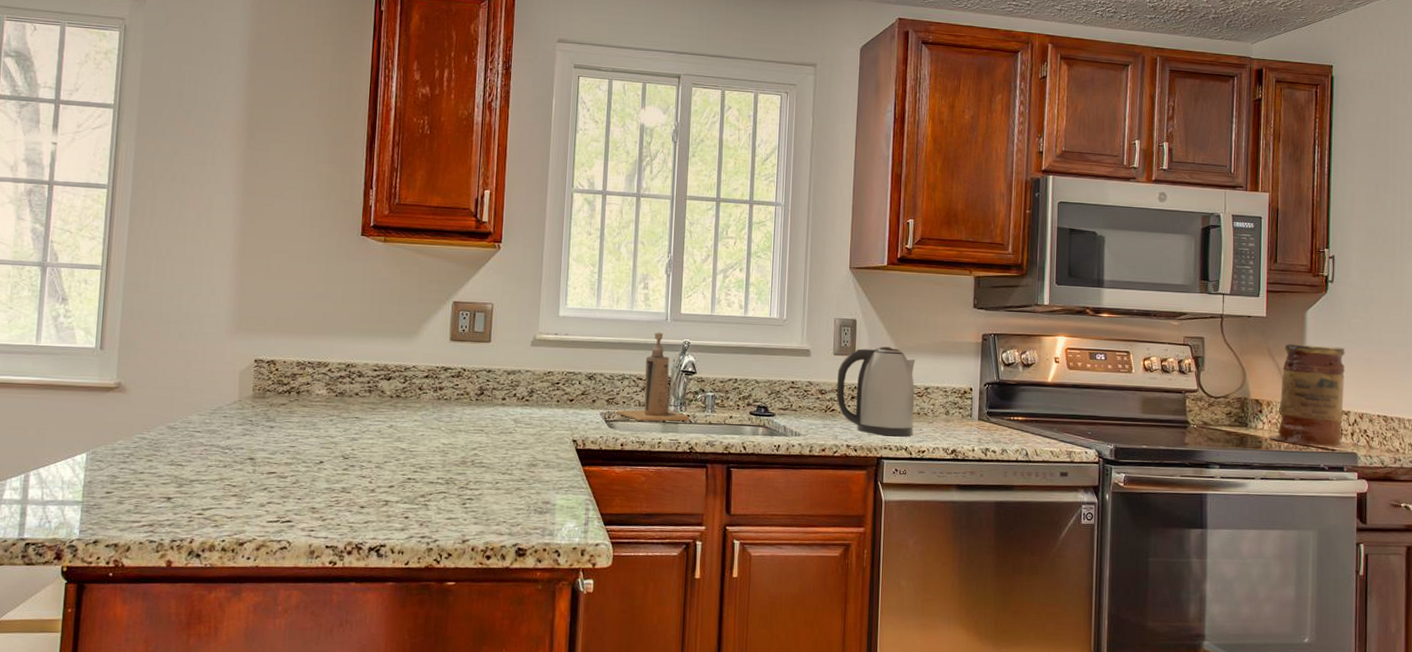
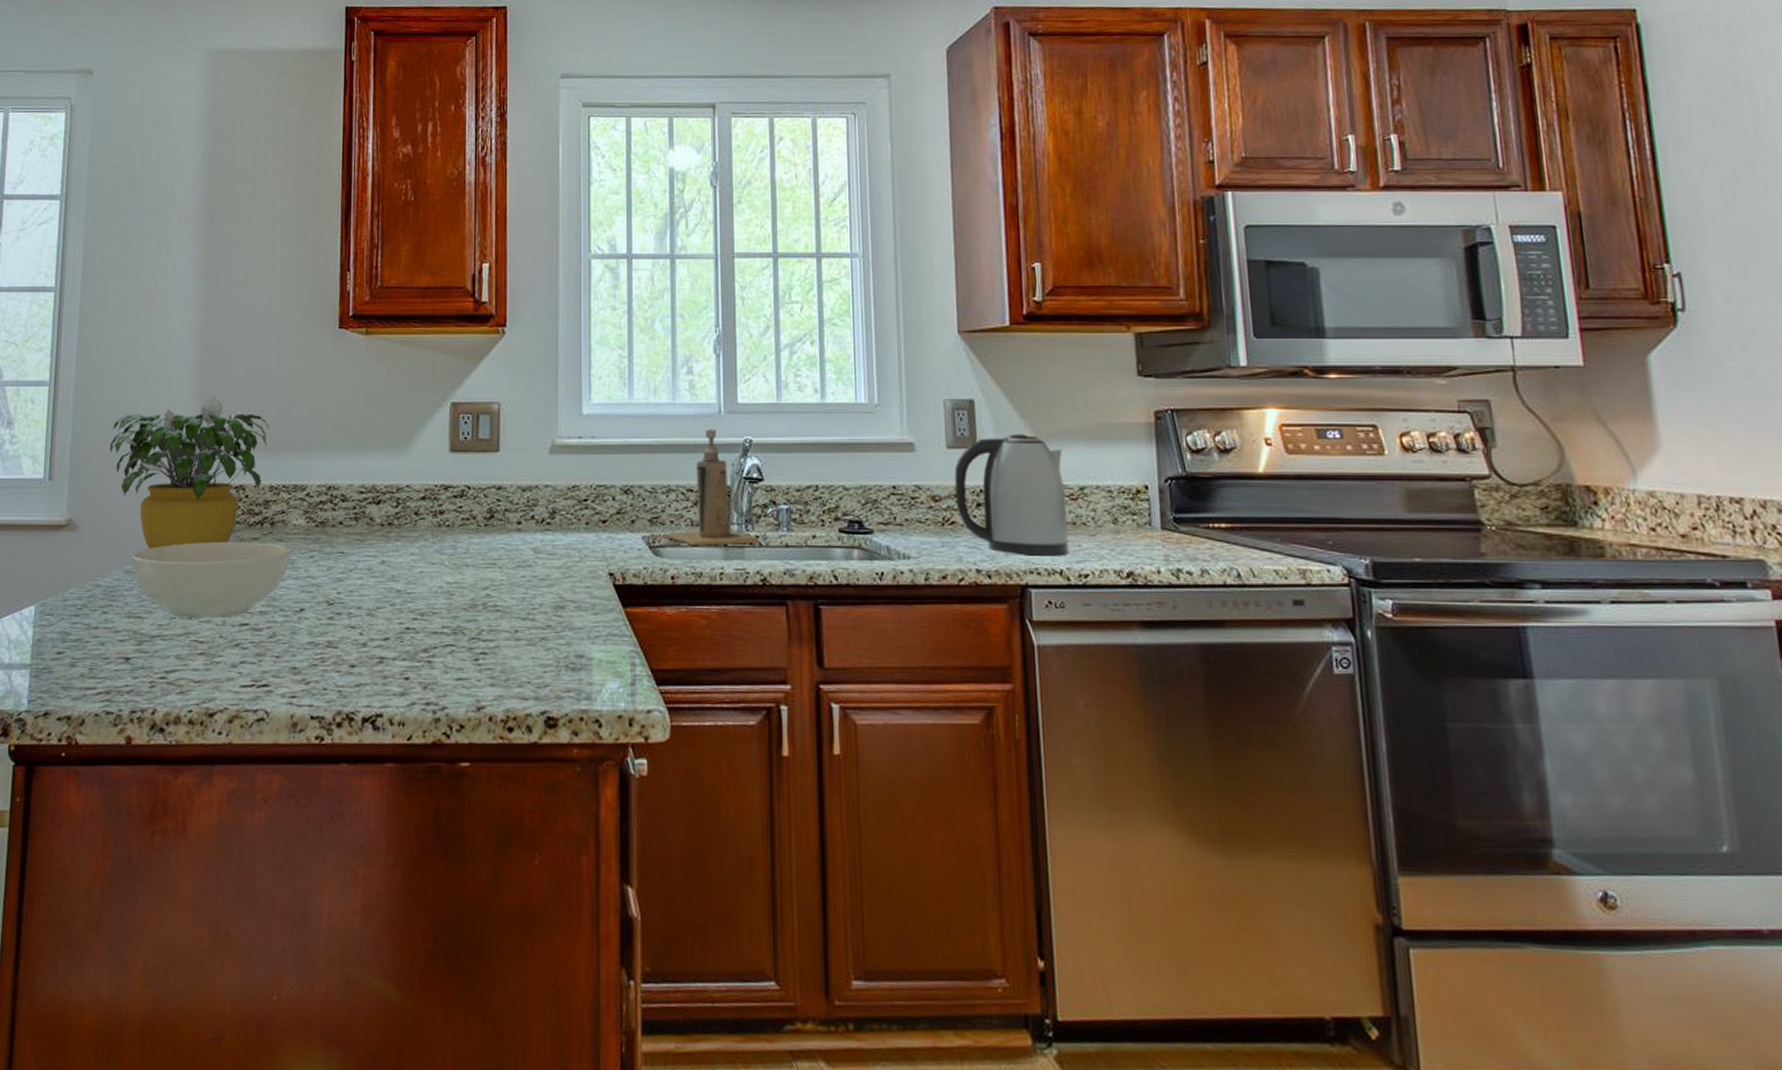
potted flower: none [156,286,299,410] -> present [109,396,270,549]
bowl: none [174,405,315,467] -> present [131,541,292,618]
canister: present [1269,343,1350,449] -> none [1614,403,1753,555]

